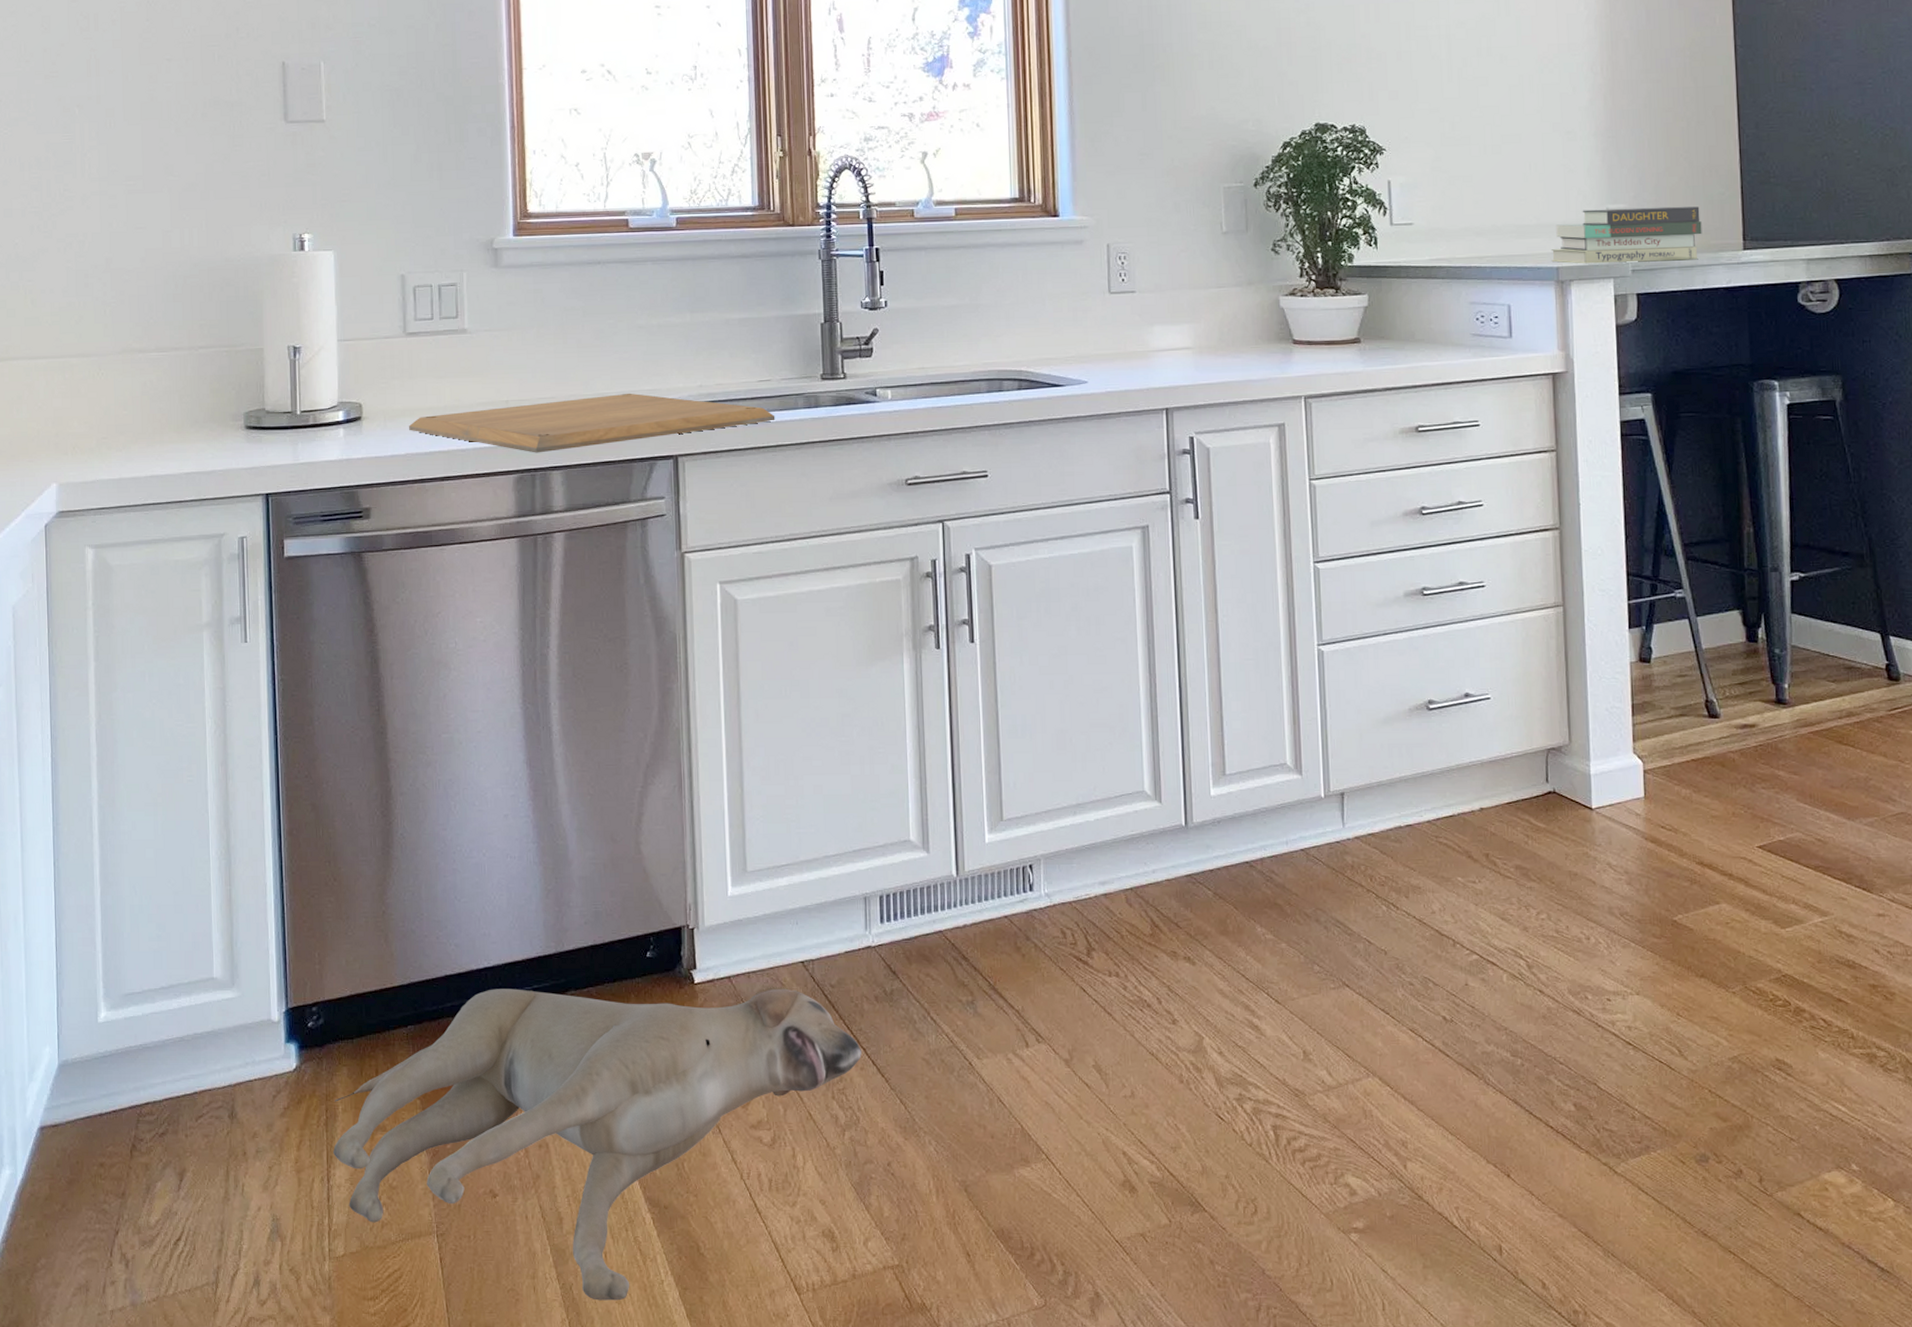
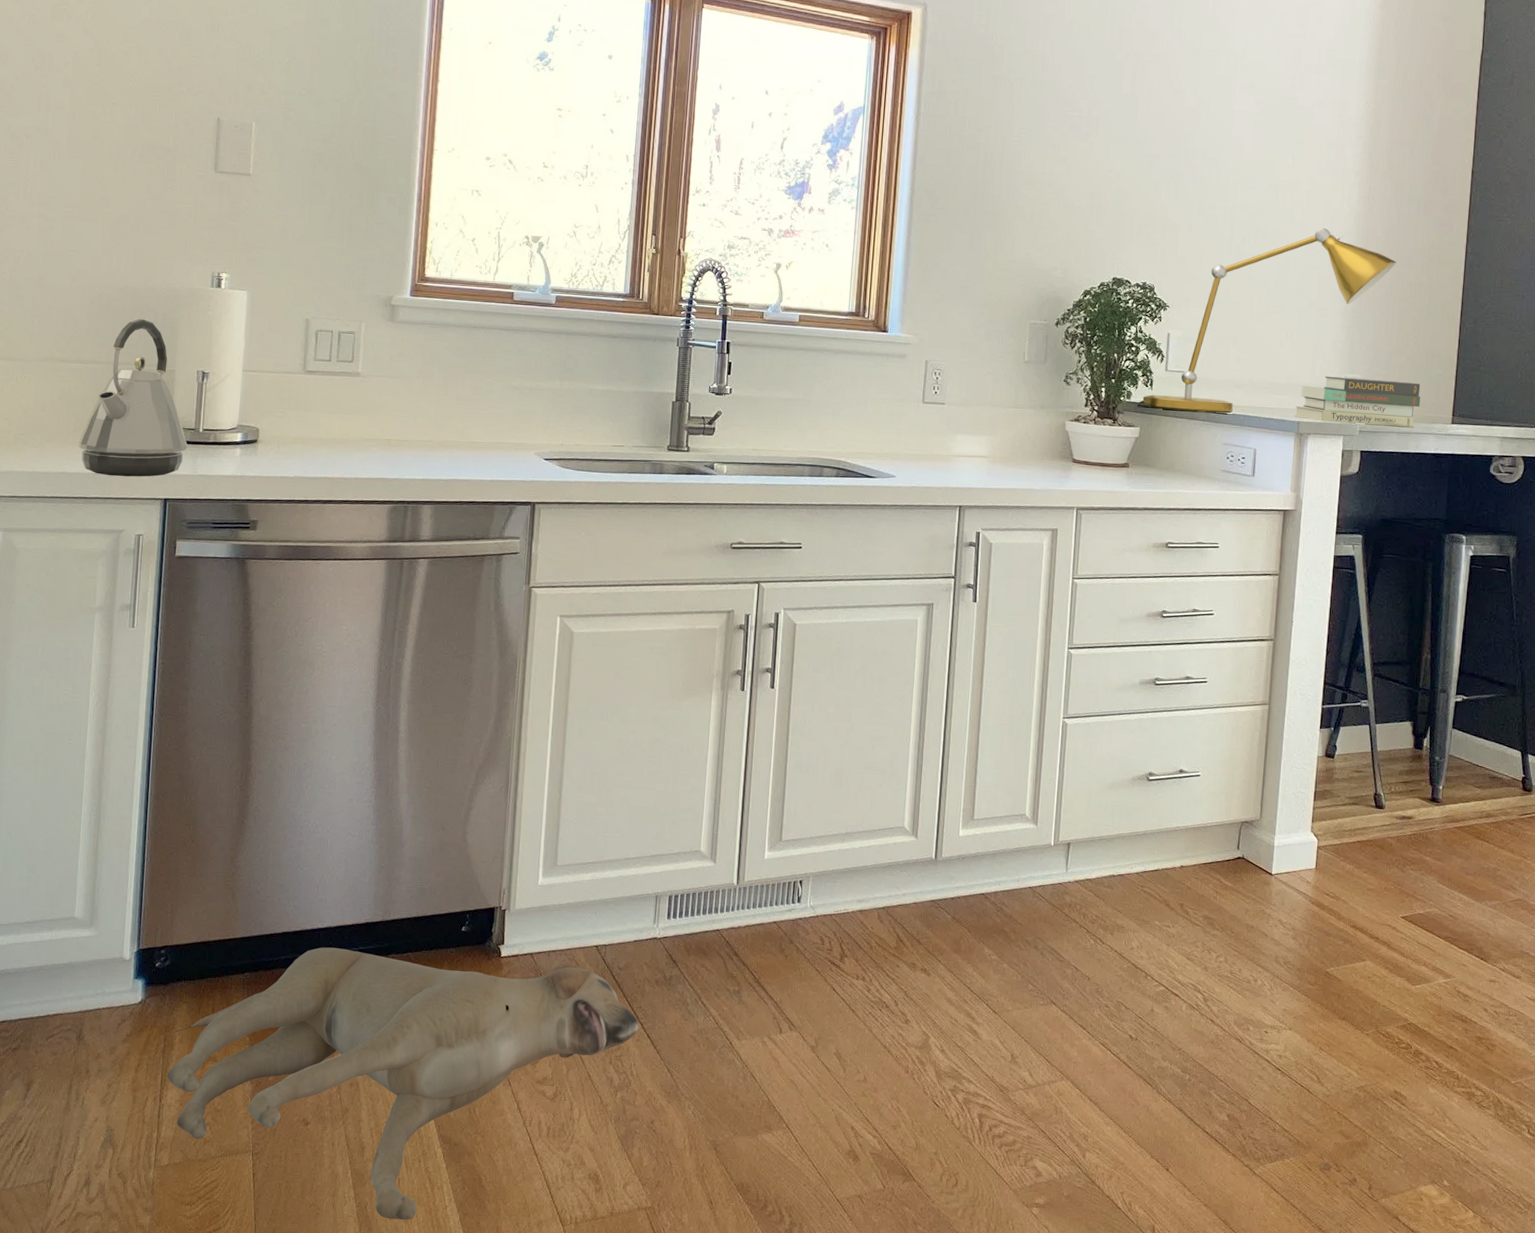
kettle: none [166,295,285,475] -> present [78,319,188,477]
chopping board: present [409,393,775,453] -> none [299,444,624,488]
desk lamp: none [1361,37,1652,271] -> present [1137,228,1396,414]

